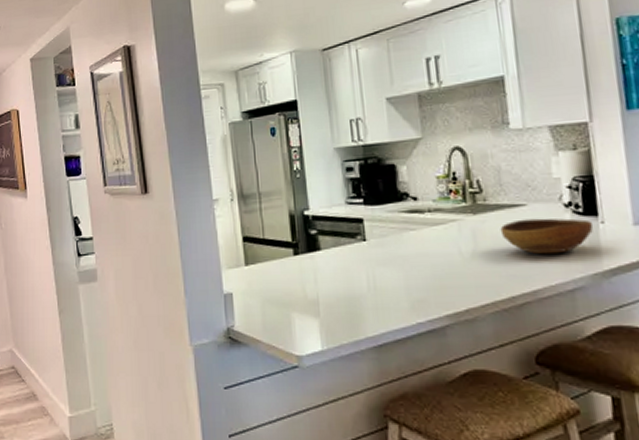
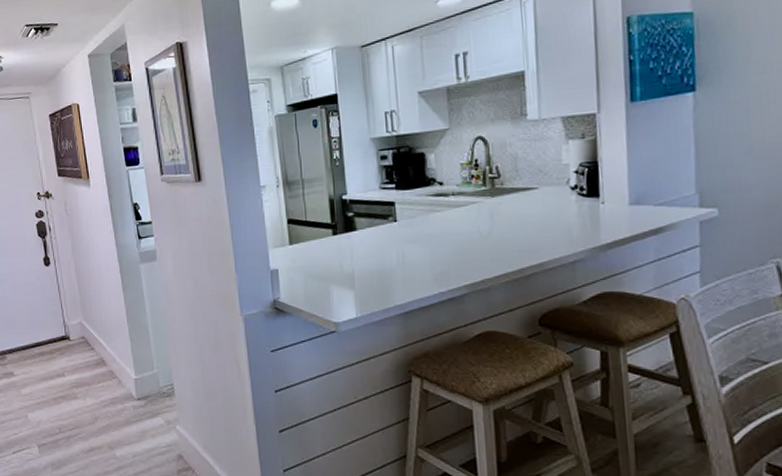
bowl: present [500,218,594,255] -> none [514,199,595,232]

